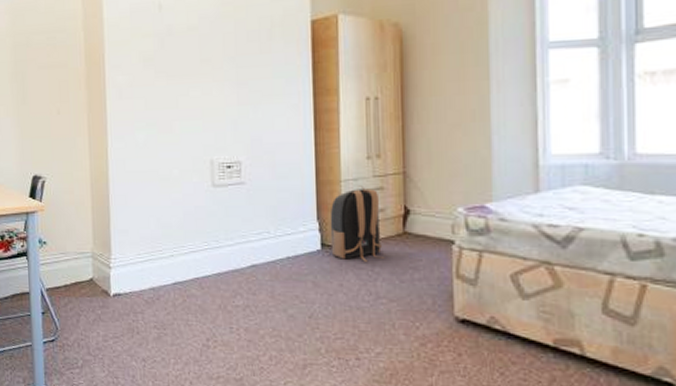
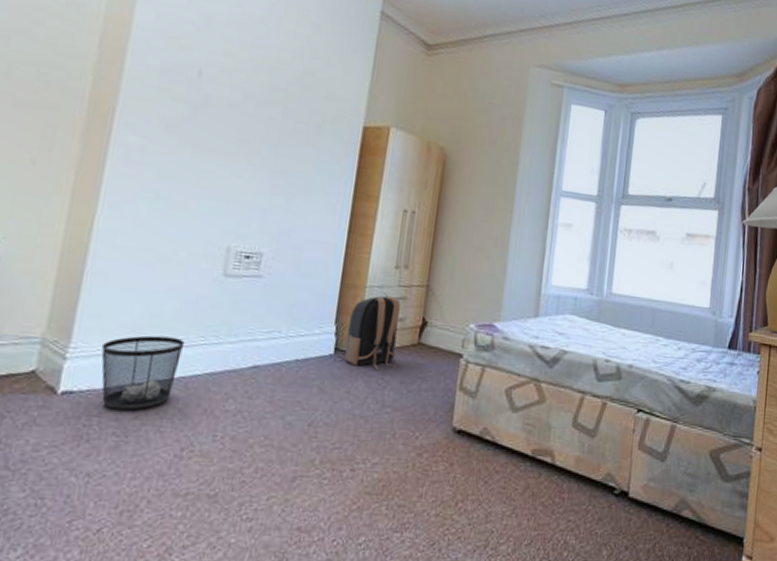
waste bin: none [132,244,193,308] -> present [101,335,185,411]

